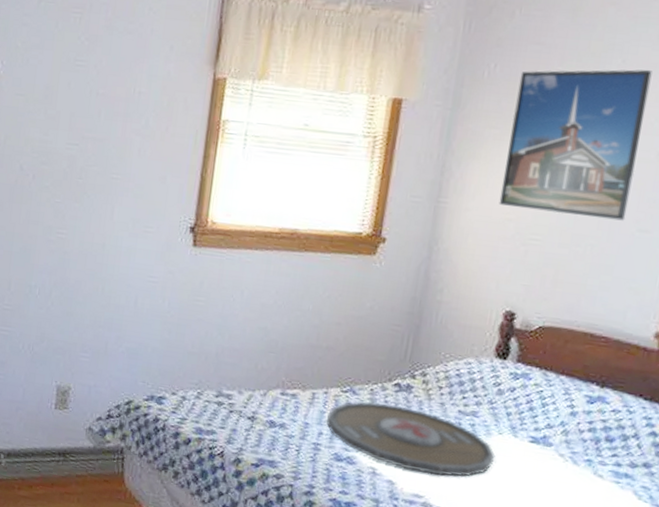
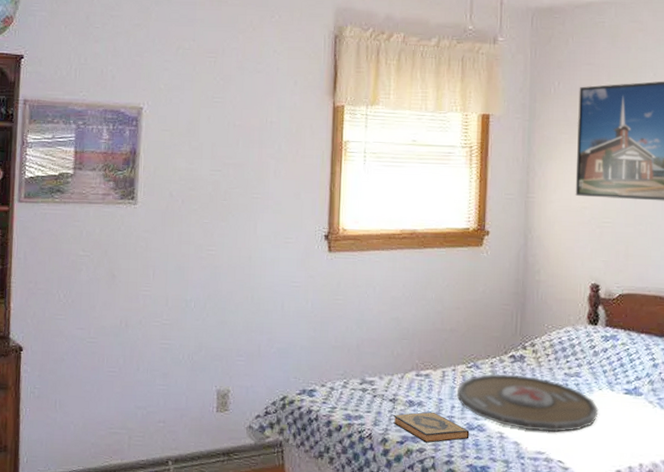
hardback book: none [249,434,337,471] -> present [392,412,470,443]

